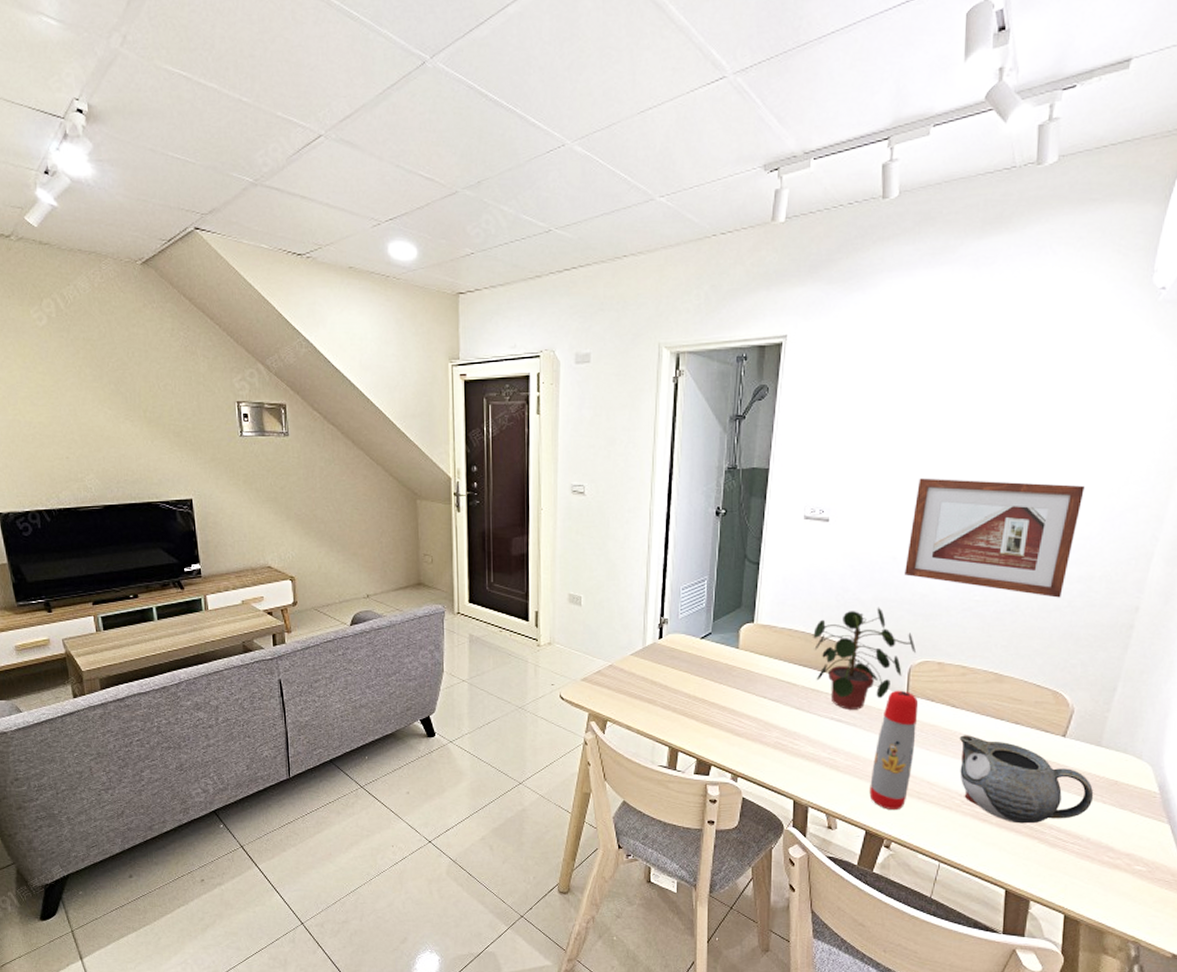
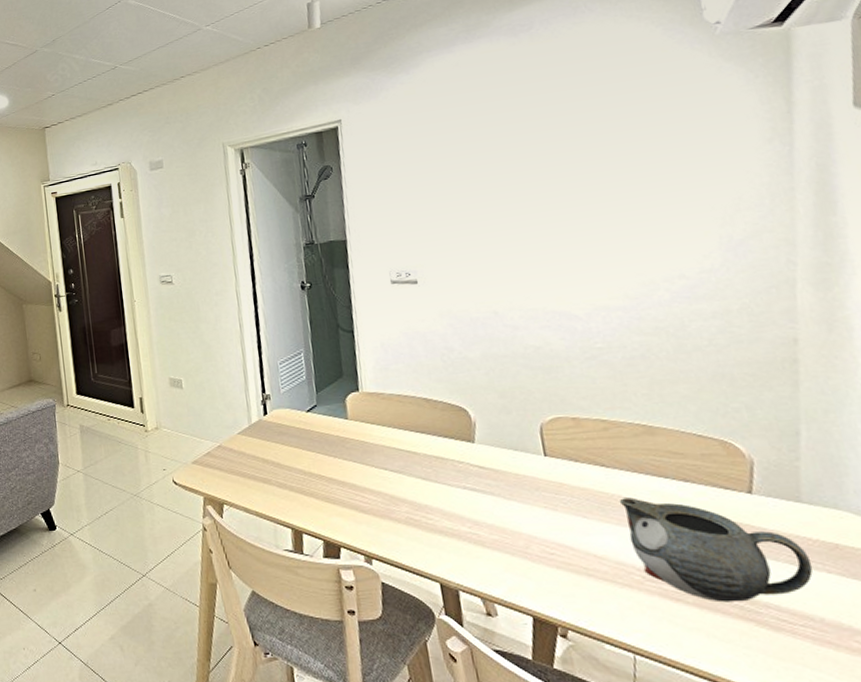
potted plant: present [813,607,916,710] -> none [424,364,543,477]
water bottle: present [869,690,919,811] -> none [522,451,574,592]
picture frame: present [905,477,1085,598] -> none [503,218,698,337]

